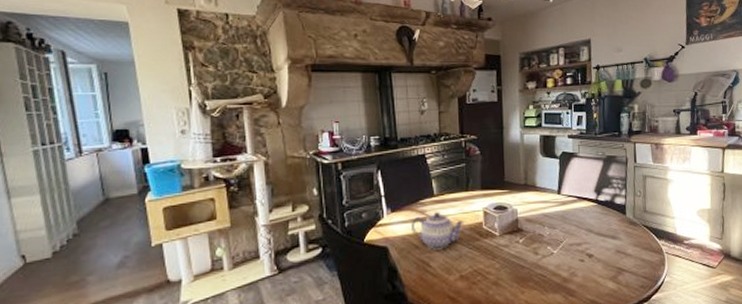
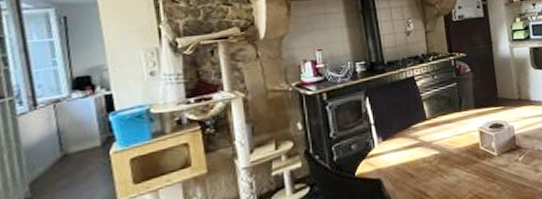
teapot: present [411,212,464,250] -> none [405,136,460,178]

